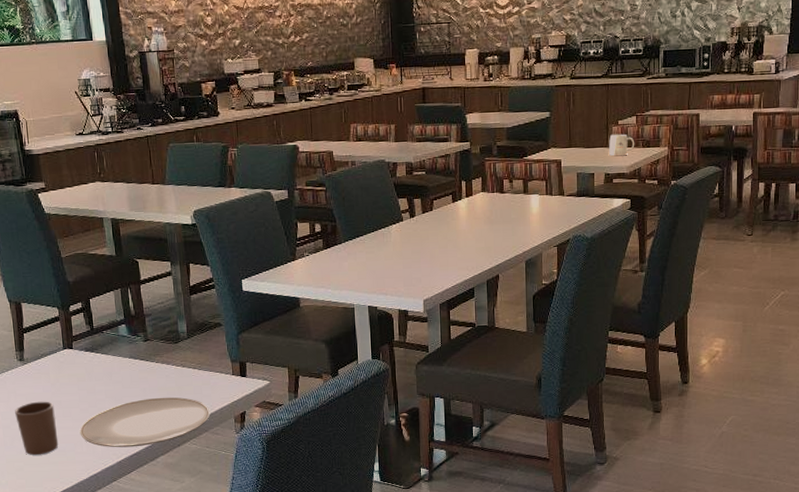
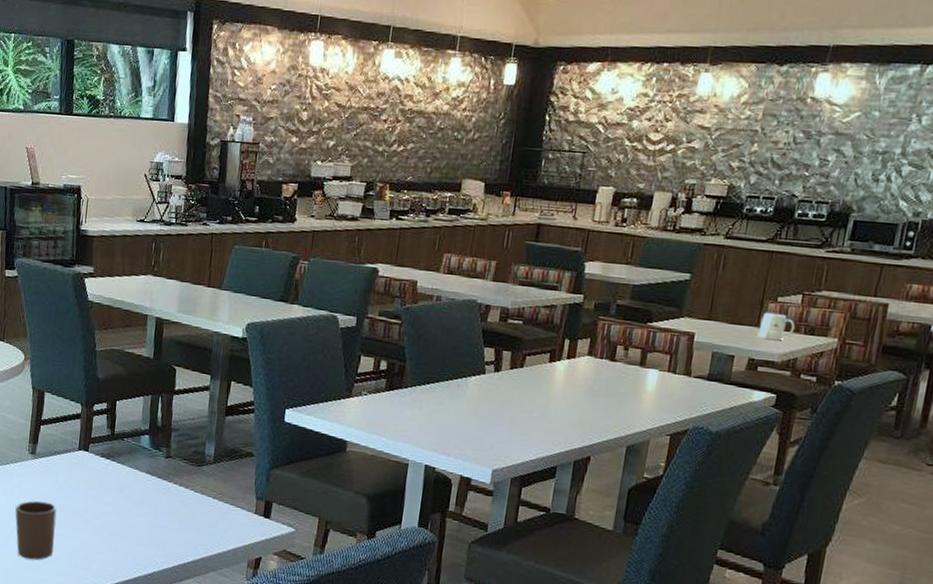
plate: present [79,397,211,448] -> none [78,521,223,574]

